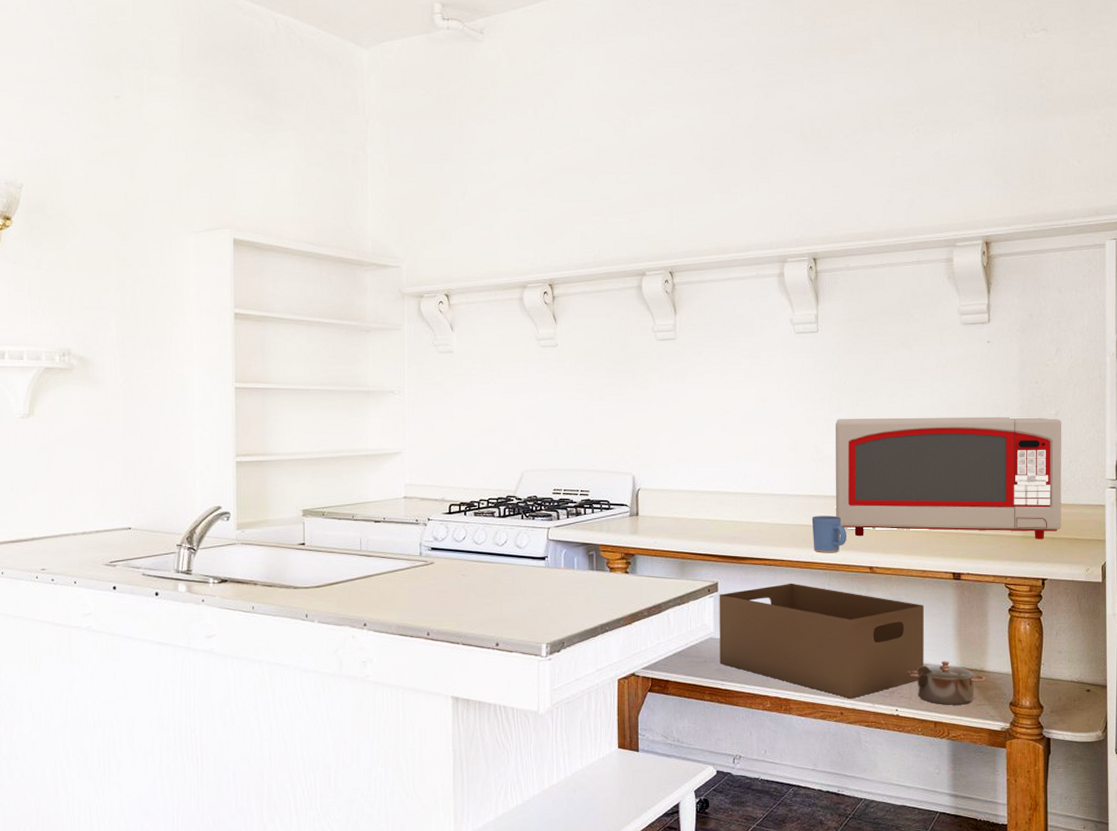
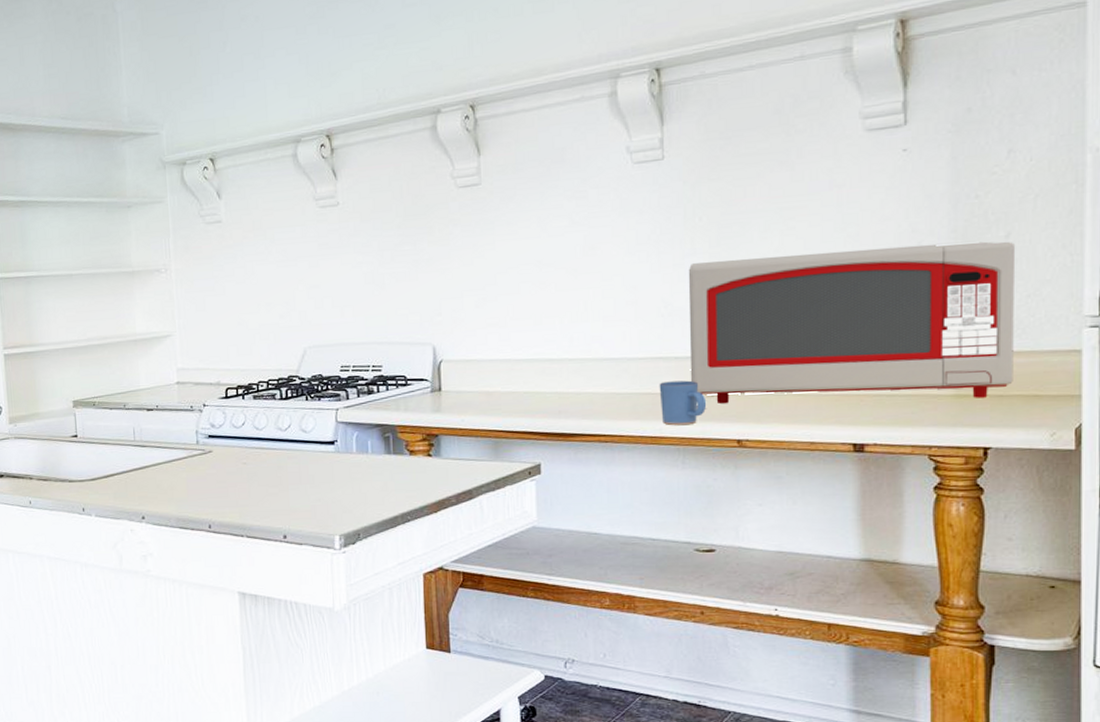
storage basket: present [719,584,924,699] -> none [542,463,813,596]
cooking pot: present [906,661,986,705] -> none [788,551,901,604]

